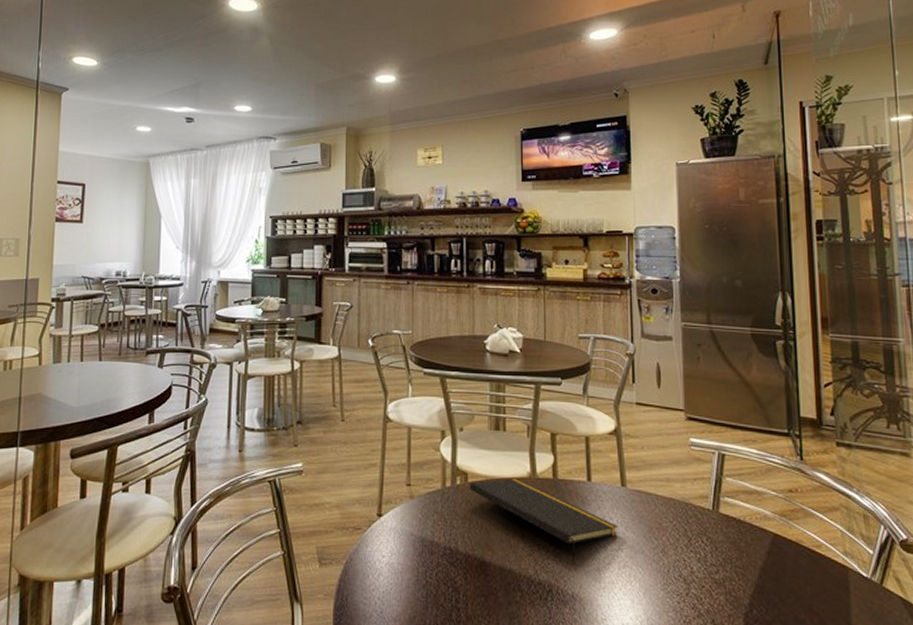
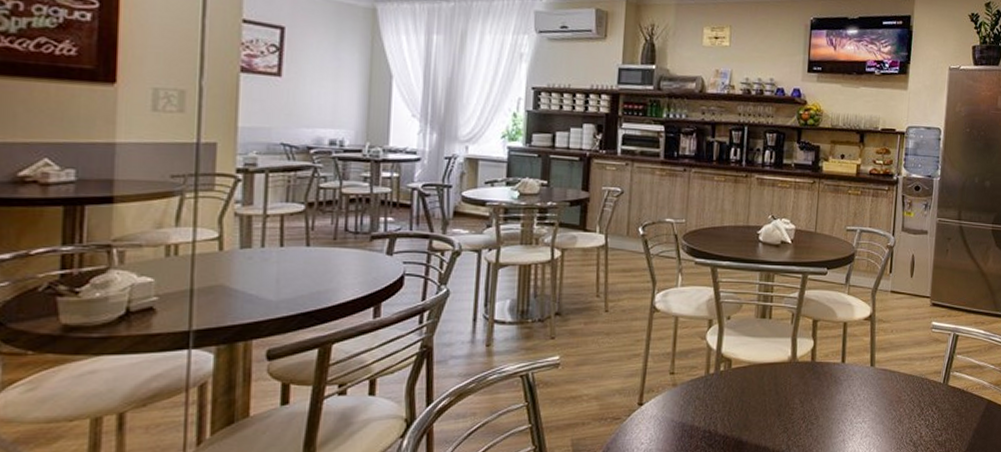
notepad: present [469,479,618,565] -> none [732,363,864,438]

